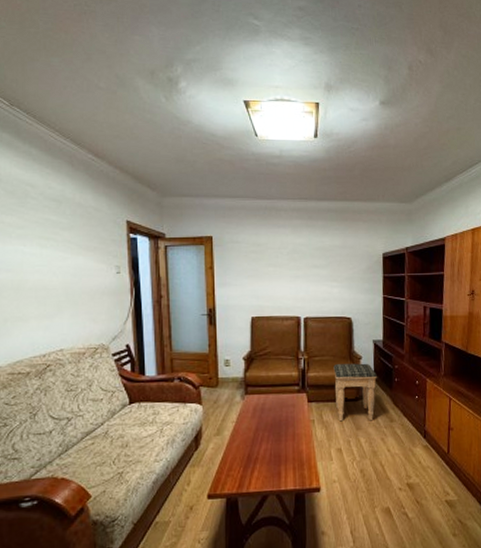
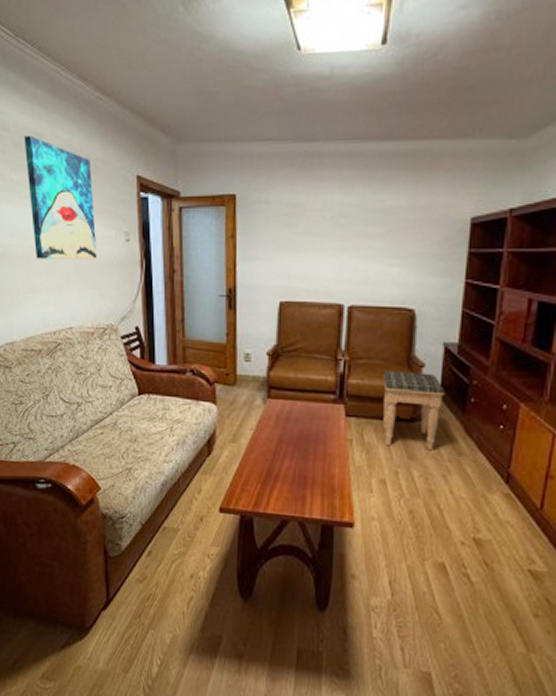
wall art: none [16,185,89,290] -> present [24,135,97,259]

